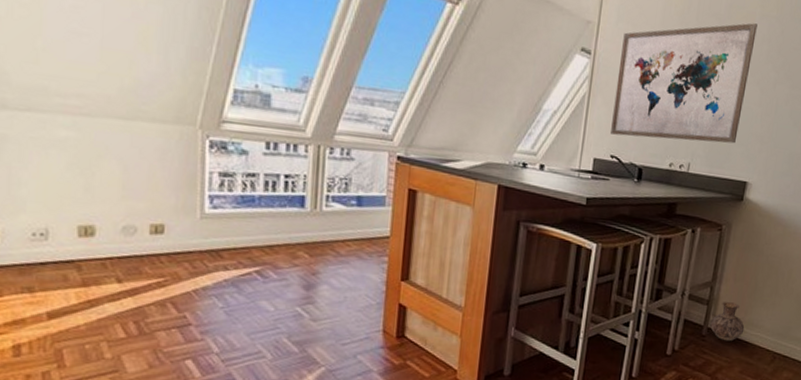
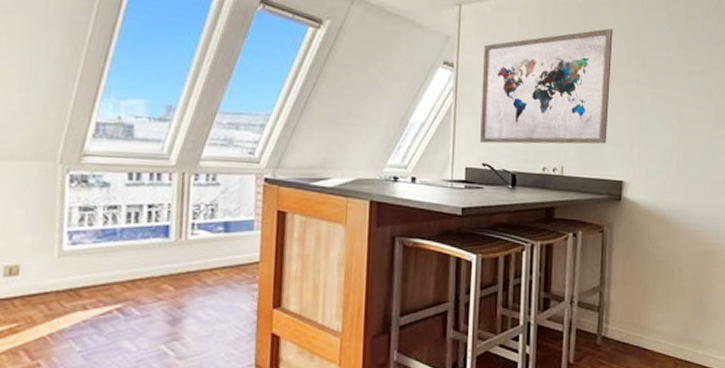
ceramic jug: present [710,302,745,342] -> none [605,307,641,350]

